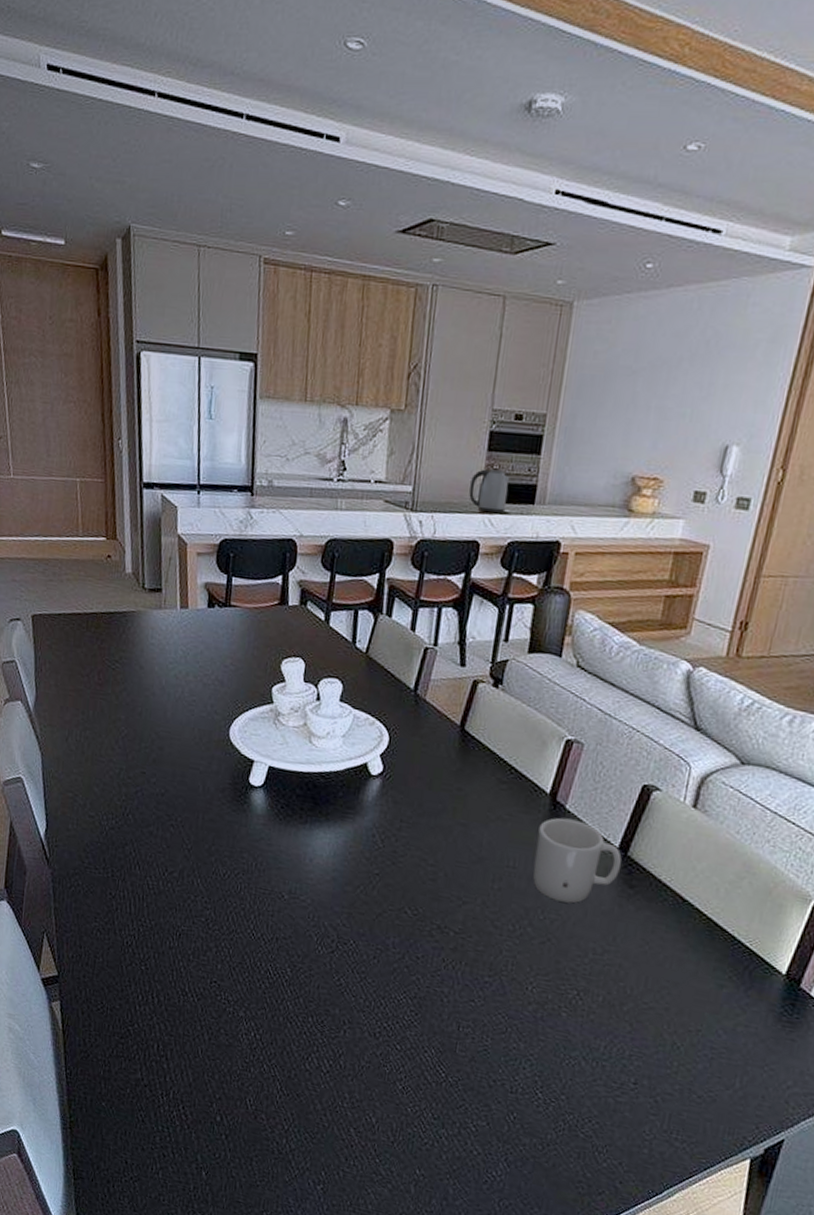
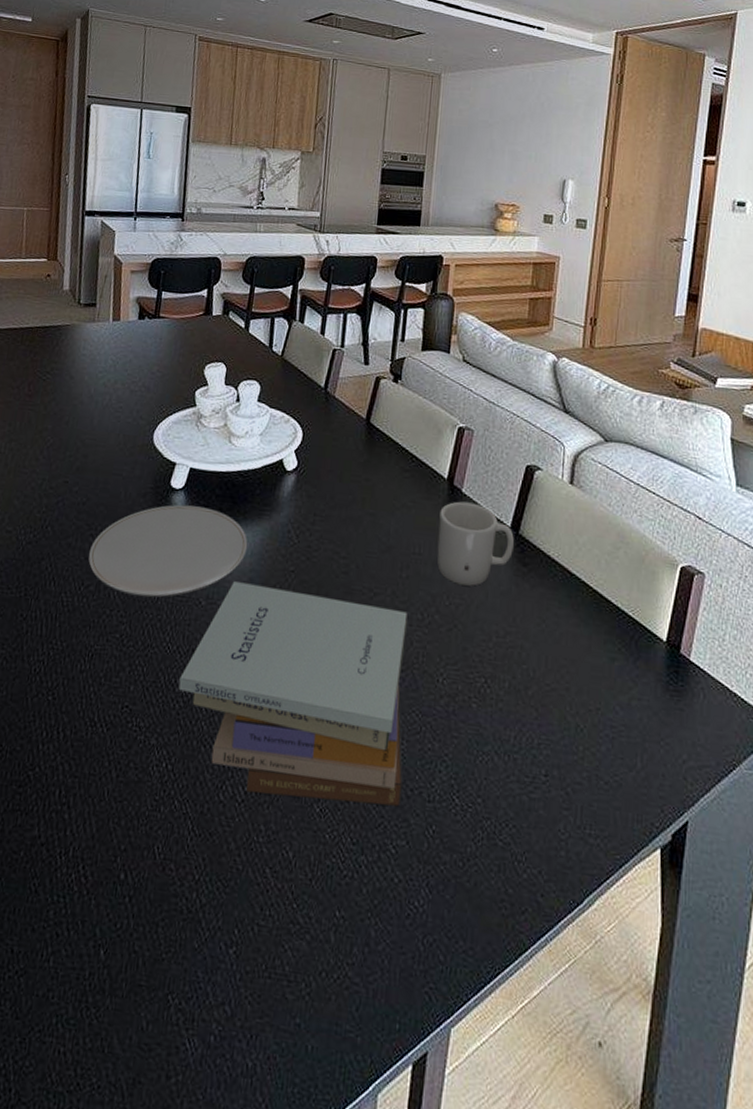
plate: none [170,801,331,889] -> present [88,504,248,598]
books: none [264,879,498,1094] -> present [178,581,408,807]
kettle: present [469,468,510,514] -> none [367,197,400,234]

